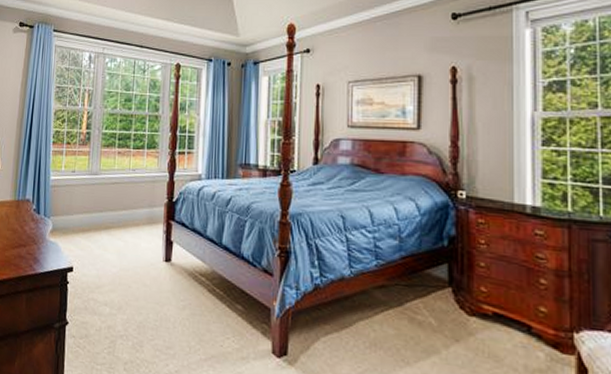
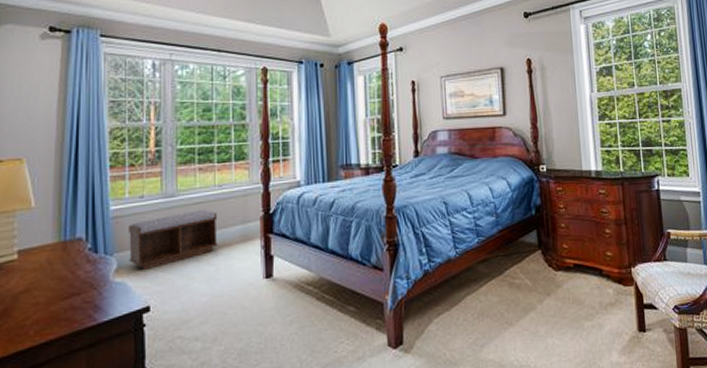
bench: none [61,189,130,235] -> present [127,209,218,270]

